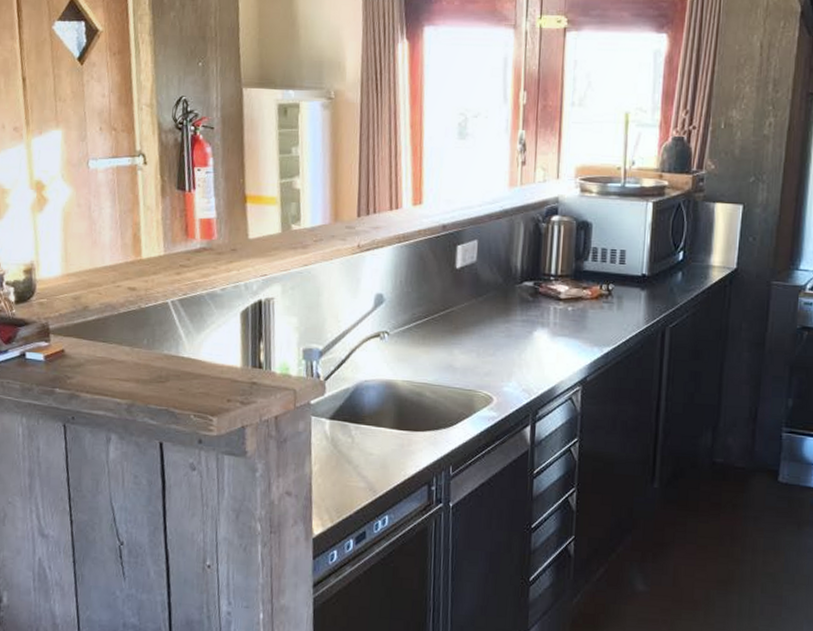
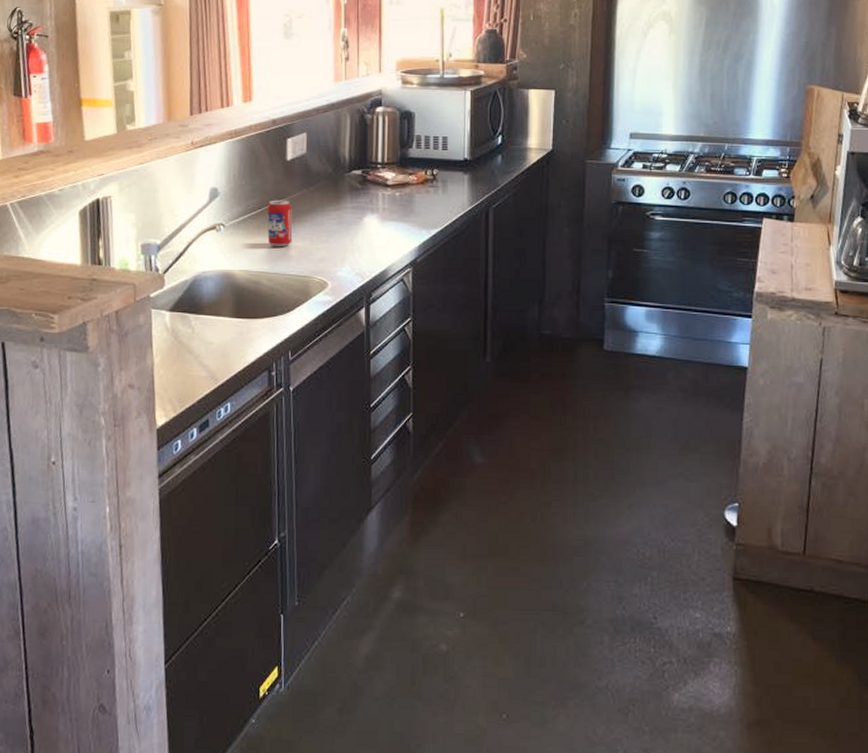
beverage can: none [432,309,460,359] -> present [267,199,293,248]

